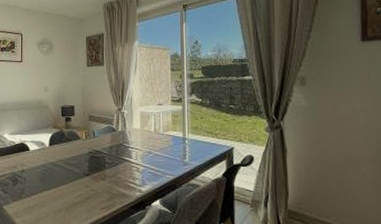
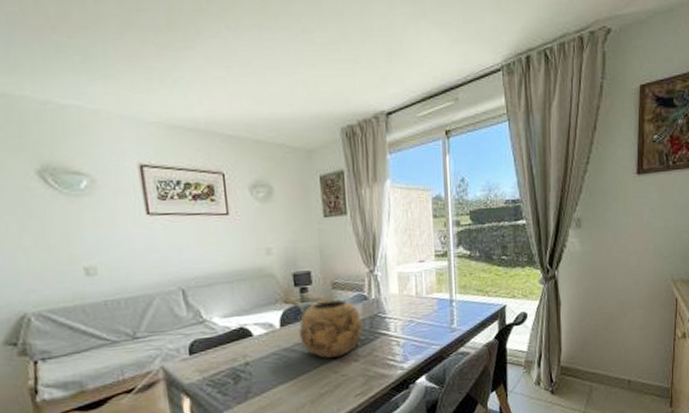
decorative bowl: none [61,129,110,175] -> present [298,299,363,358]

